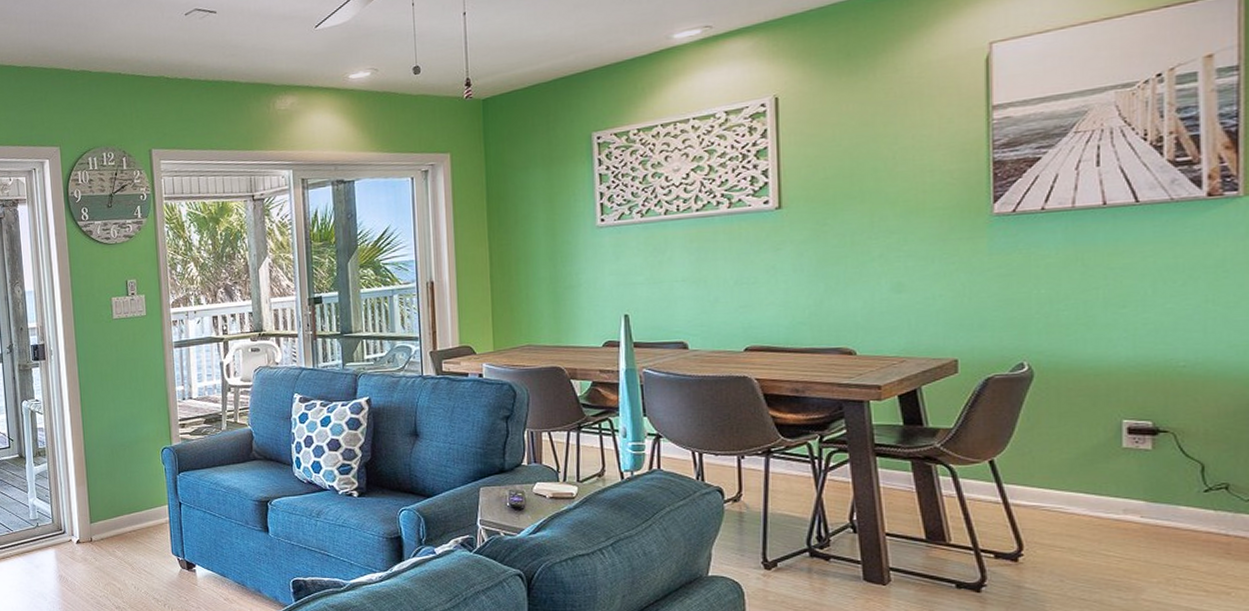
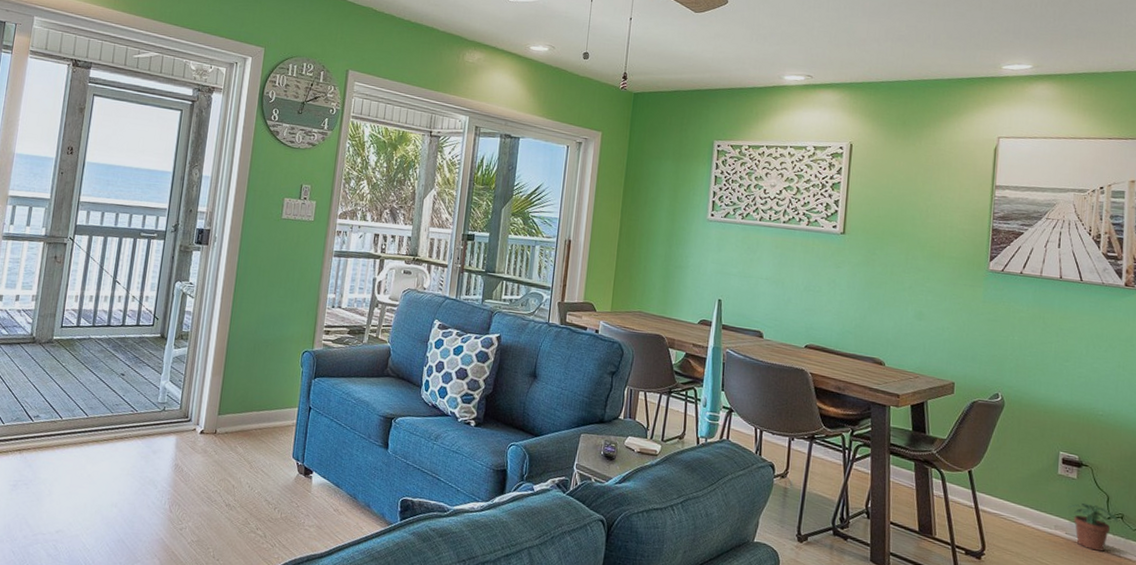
potted plant: none [1140,477,1222,532] -> present [1067,502,1119,552]

